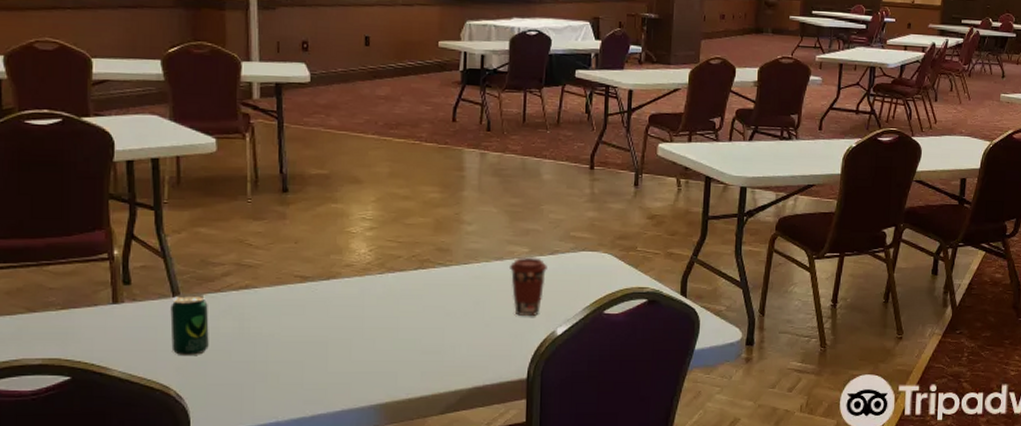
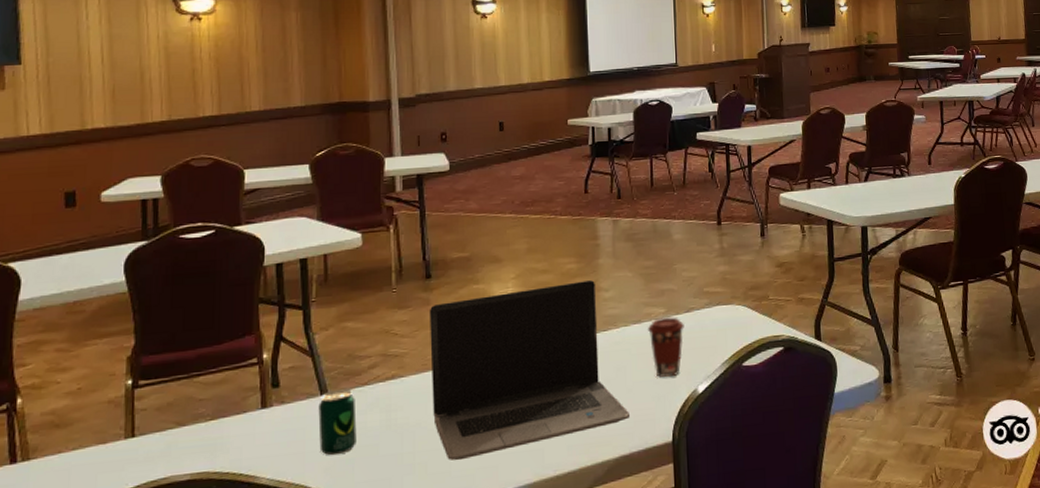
laptop computer: none [284,212,486,374] -> present [429,280,631,461]

